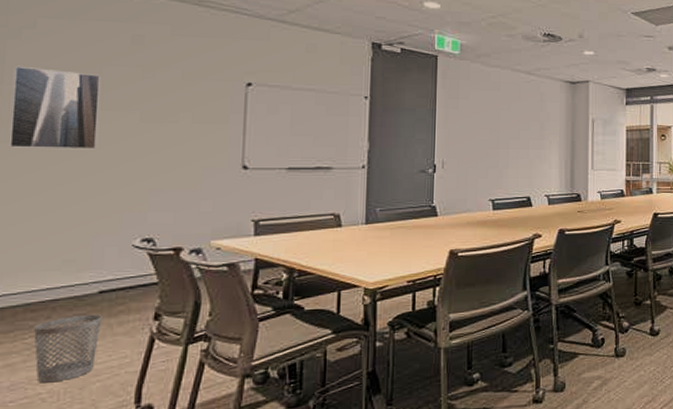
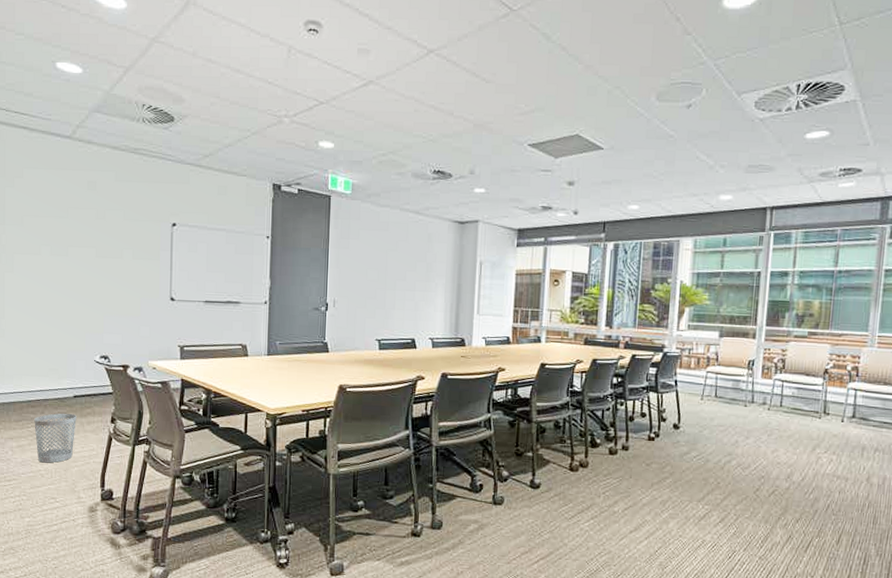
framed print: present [9,65,100,150] -> none [11,209,67,280]

